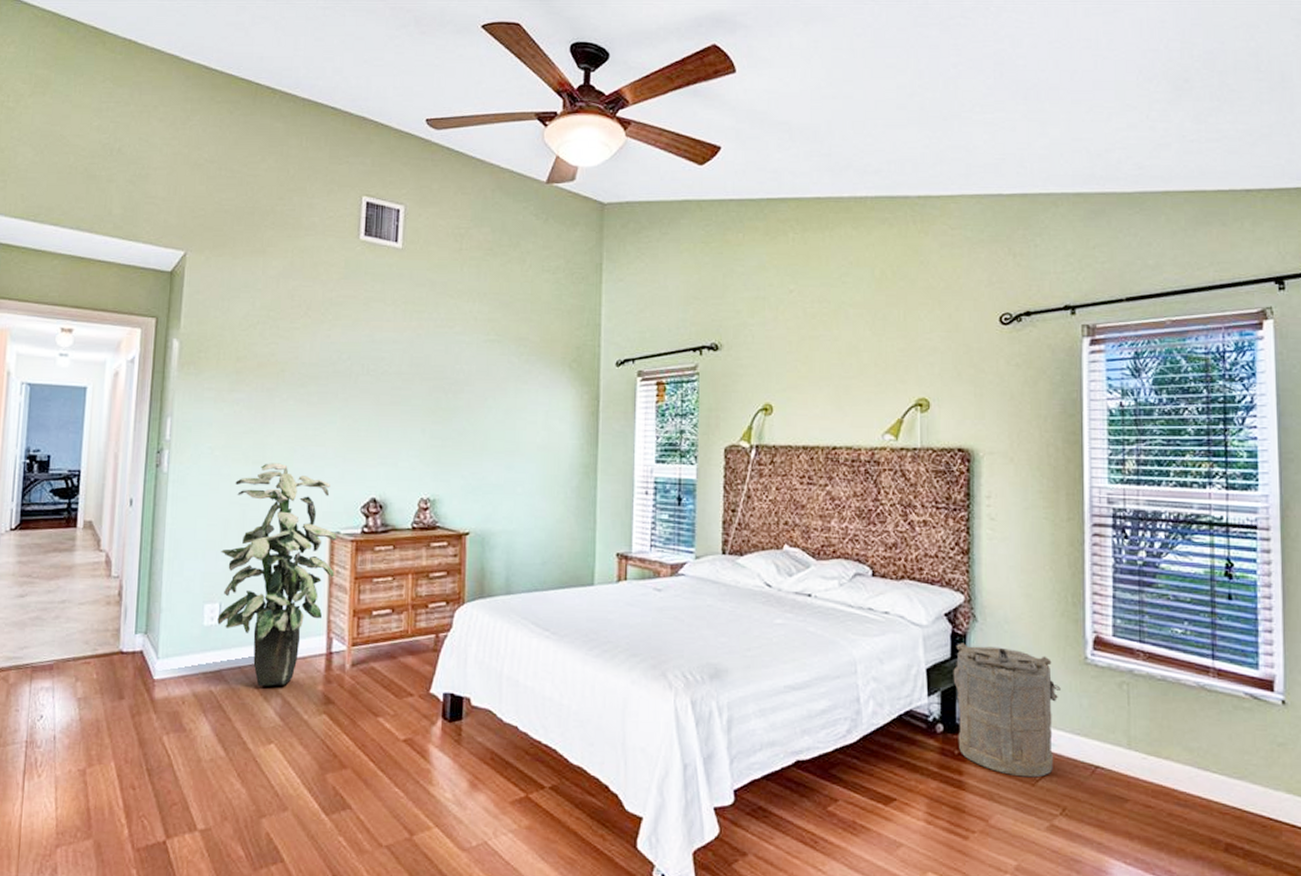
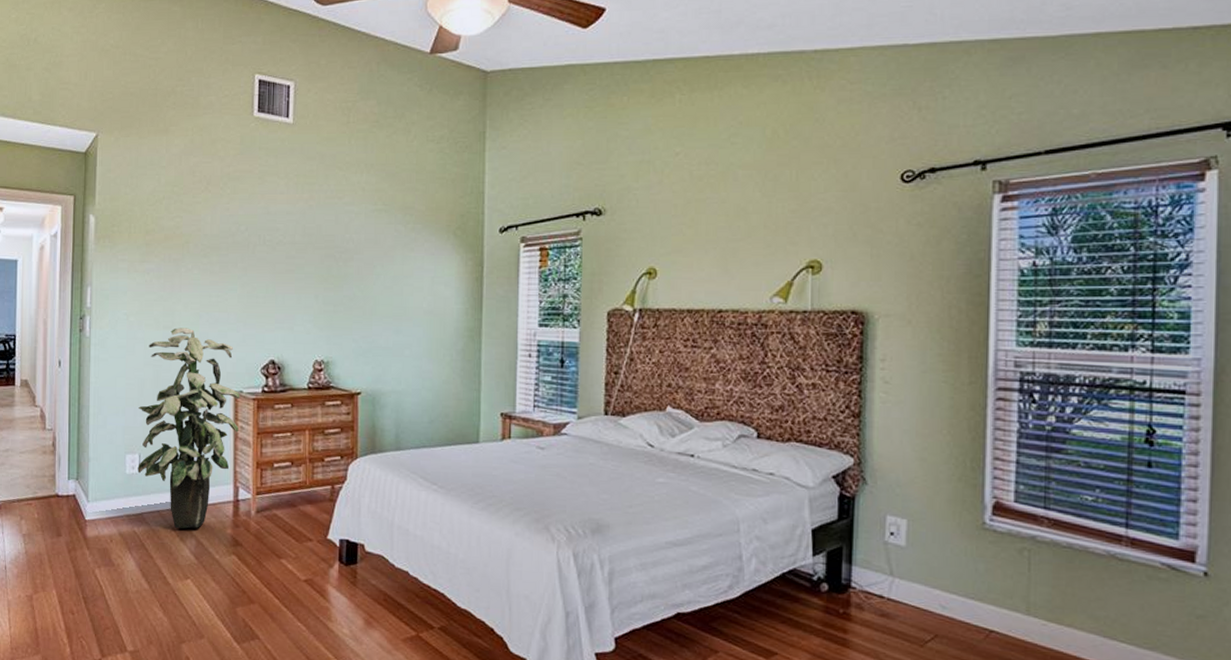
laundry hamper: present [953,643,1061,778] -> none [840,505,955,639]

